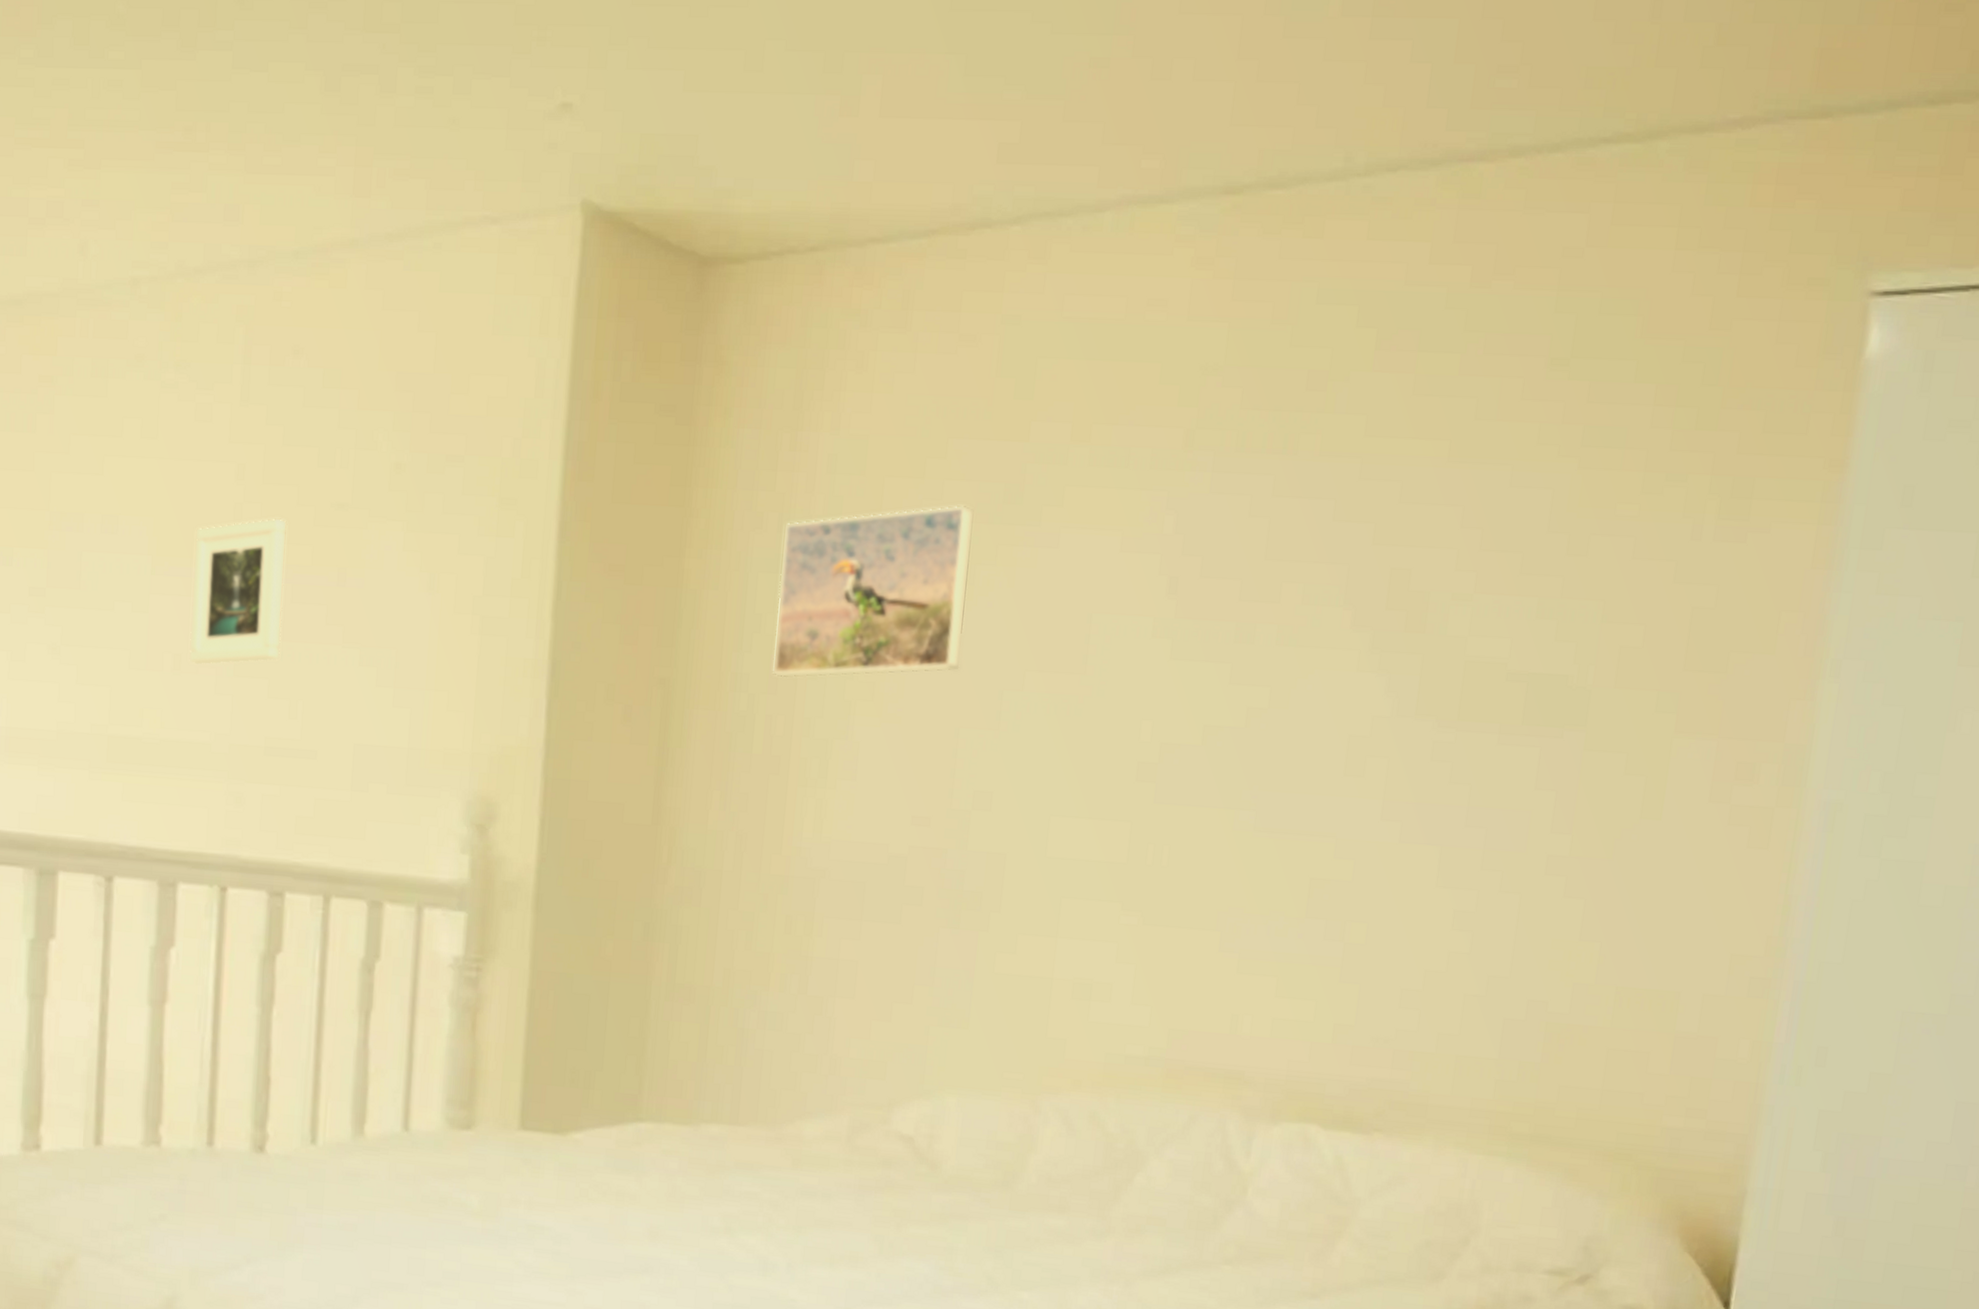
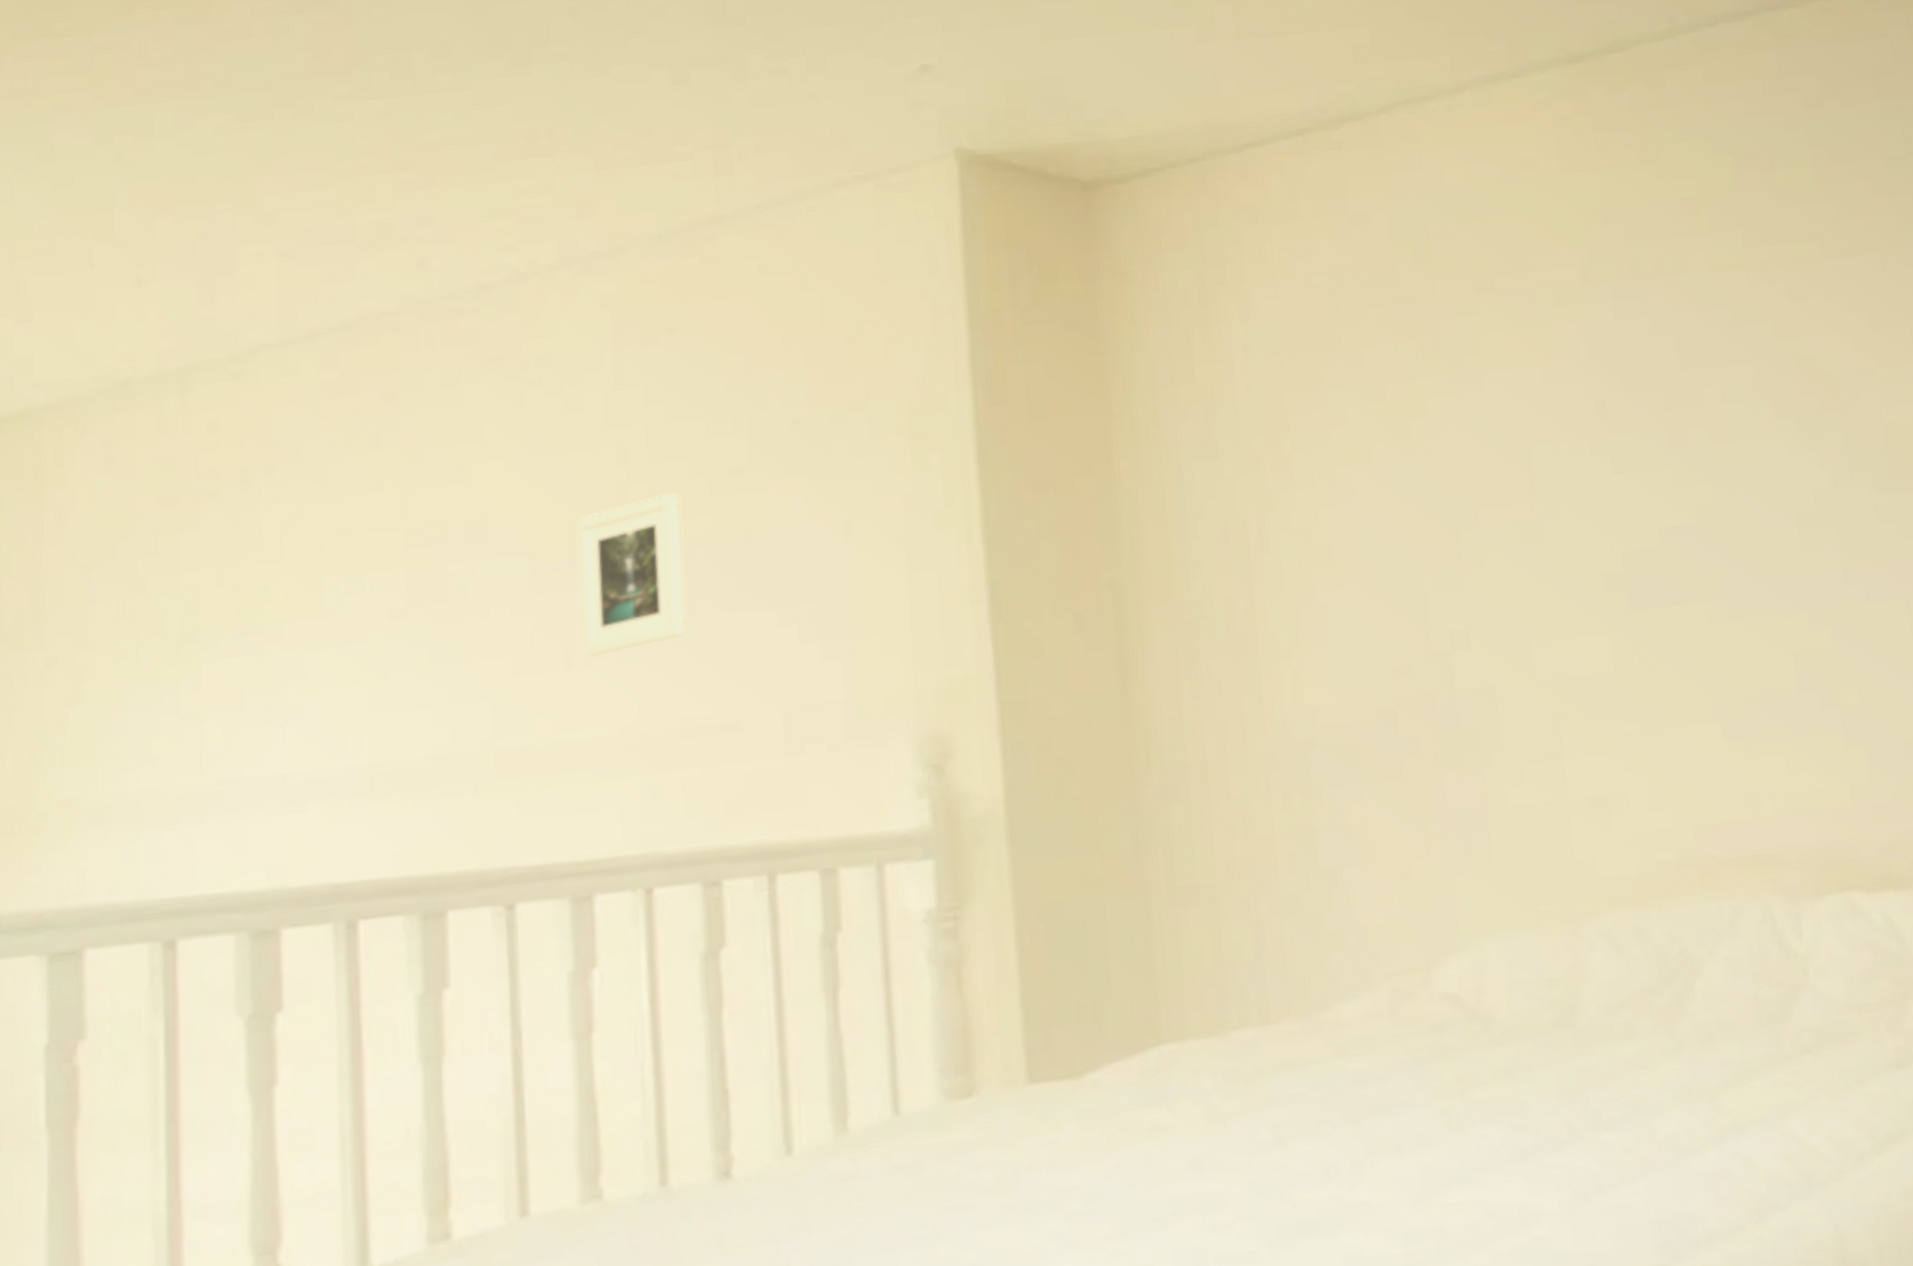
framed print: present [772,504,975,678] -> none [1212,366,1411,559]

